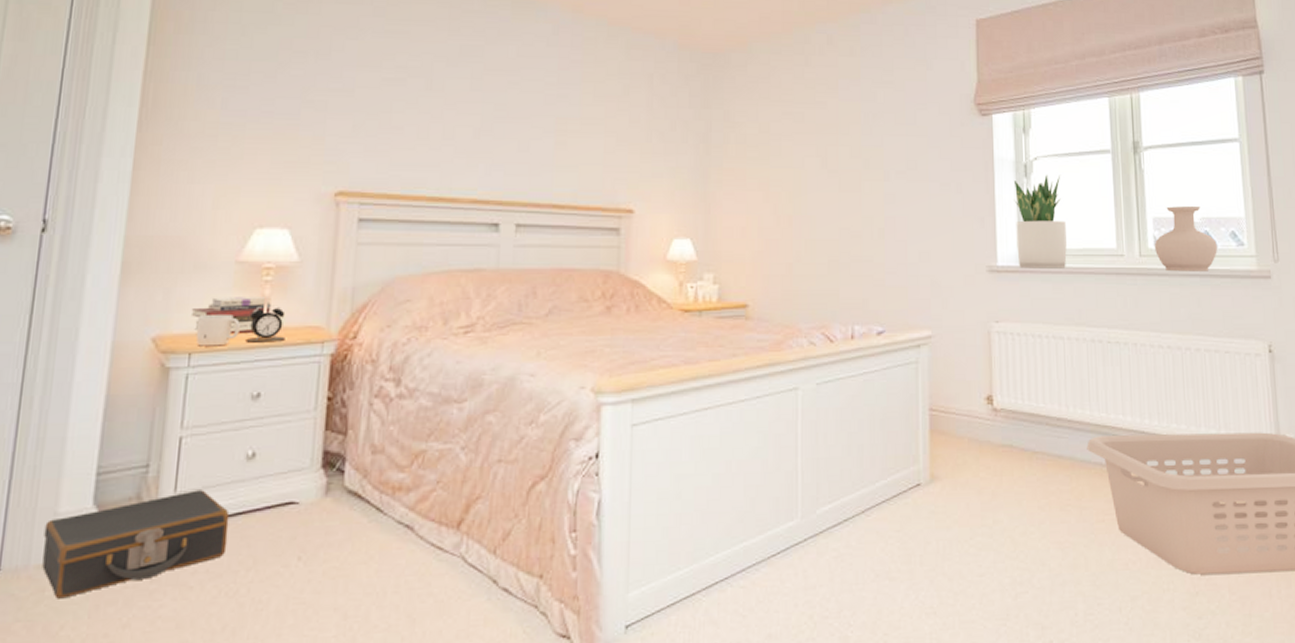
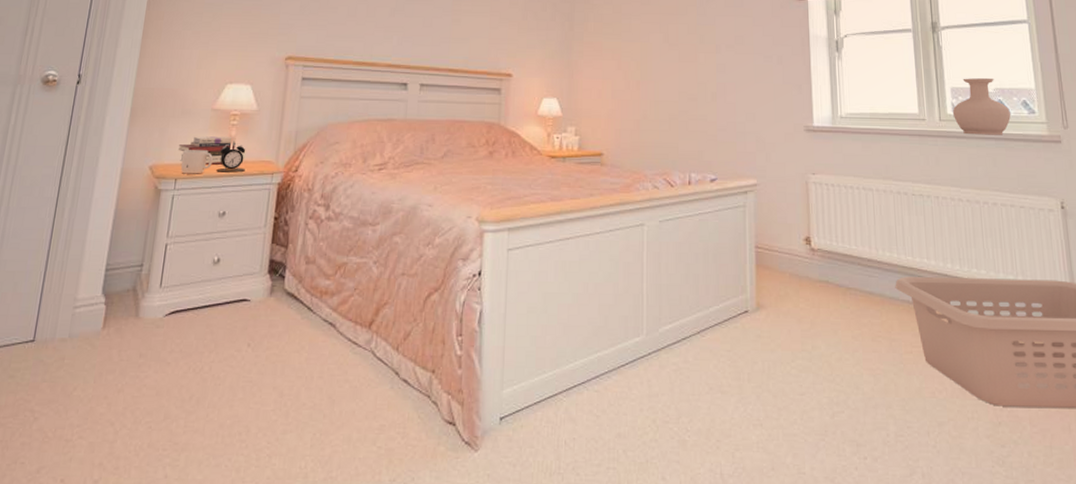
suitcase: present [42,490,230,599] -> none [64,286,199,366]
planter: present [1013,174,1067,269] -> none [826,49,874,130]

